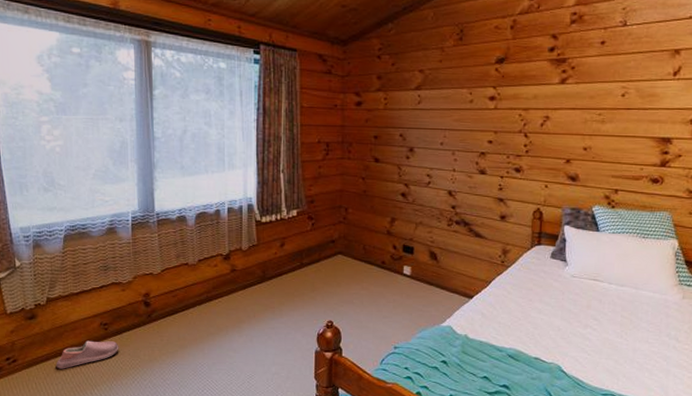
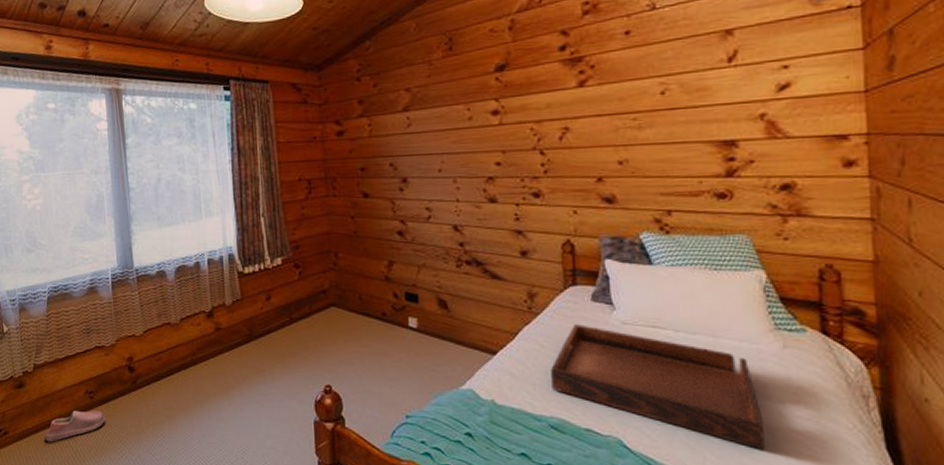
serving tray: none [513,276,662,374] -> present [551,324,765,451]

